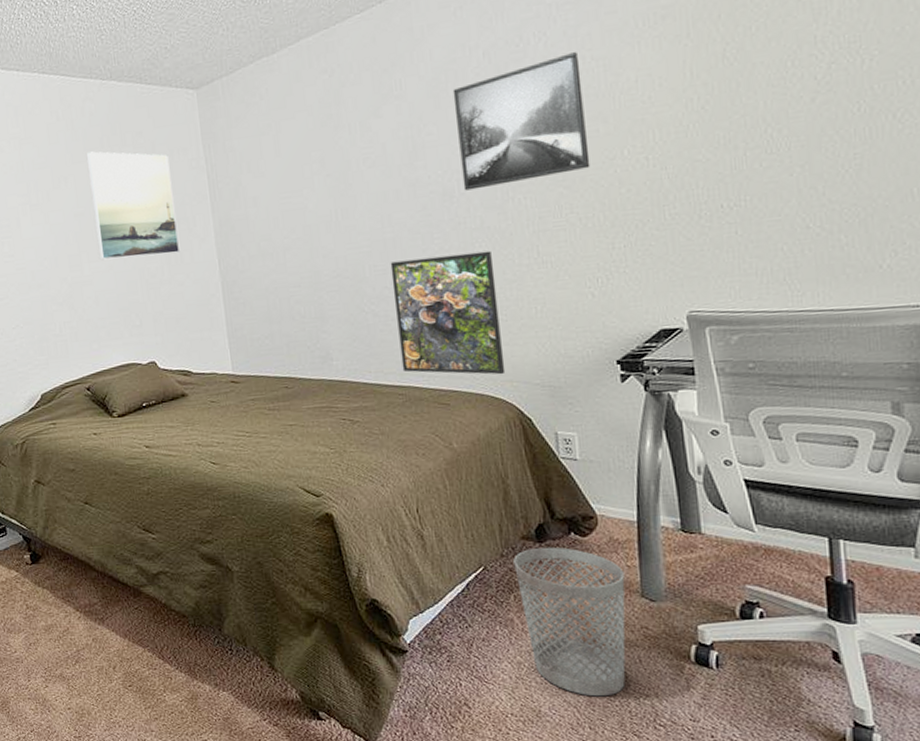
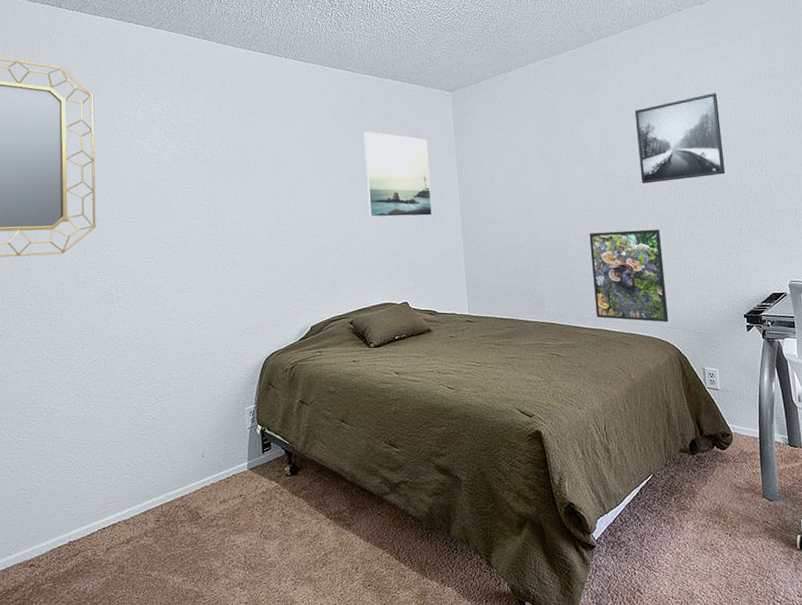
wastebasket: present [513,547,626,697] -> none [674,458,753,580]

